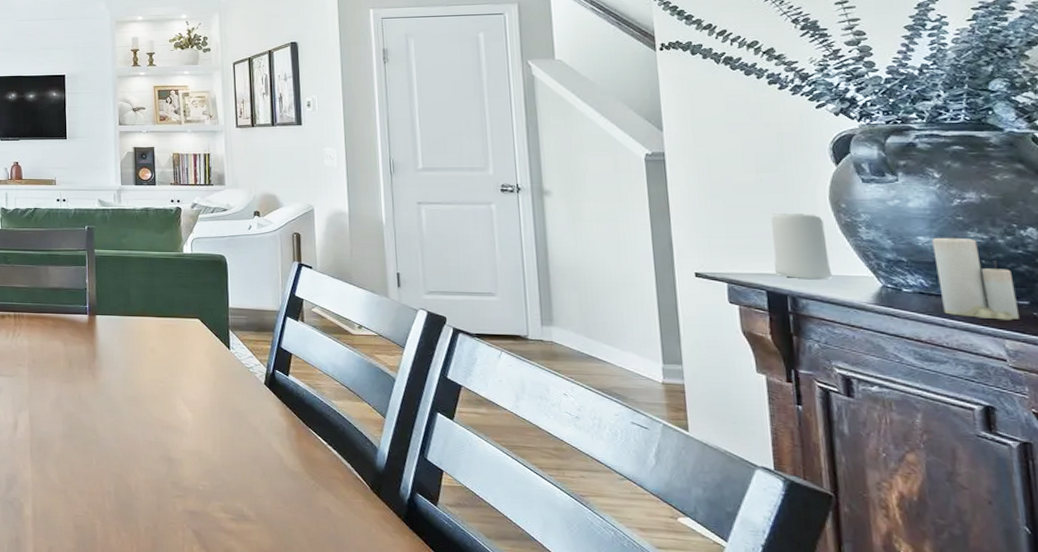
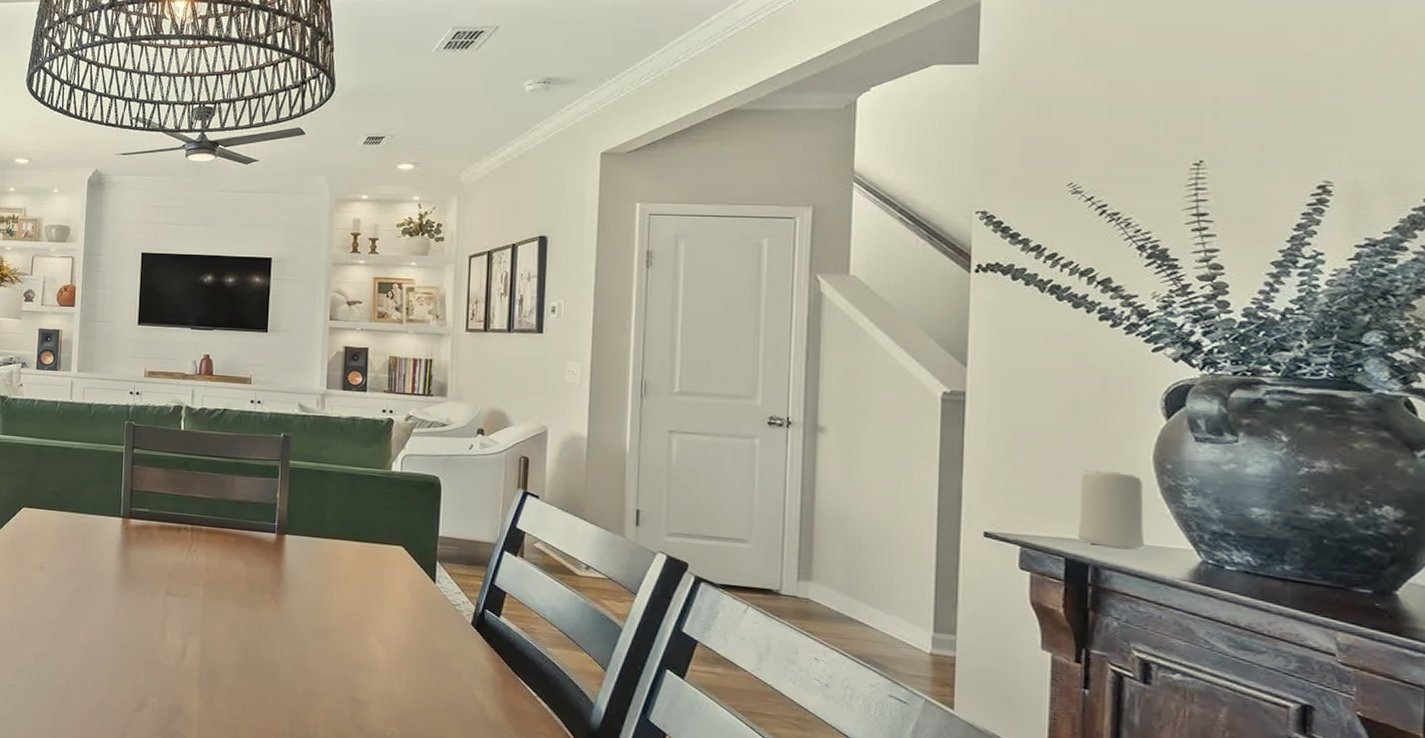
candle: present [932,236,1019,320] -> none [1267,509,1358,611]

